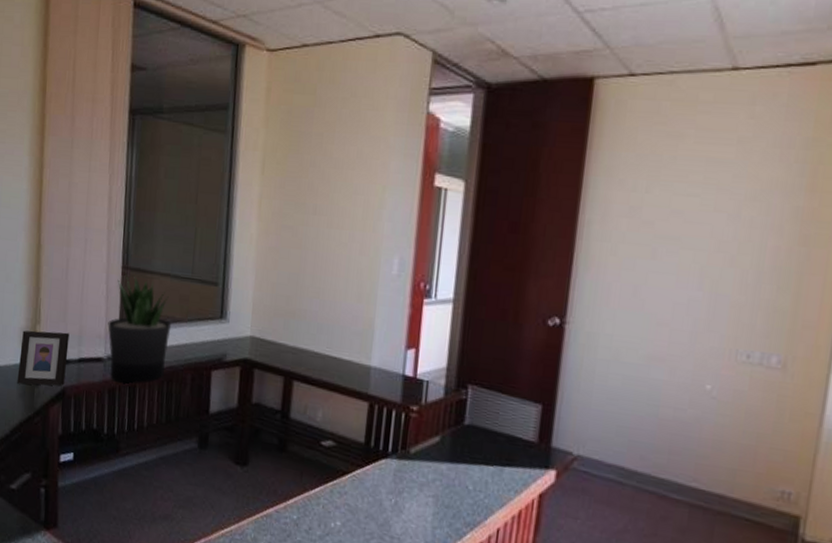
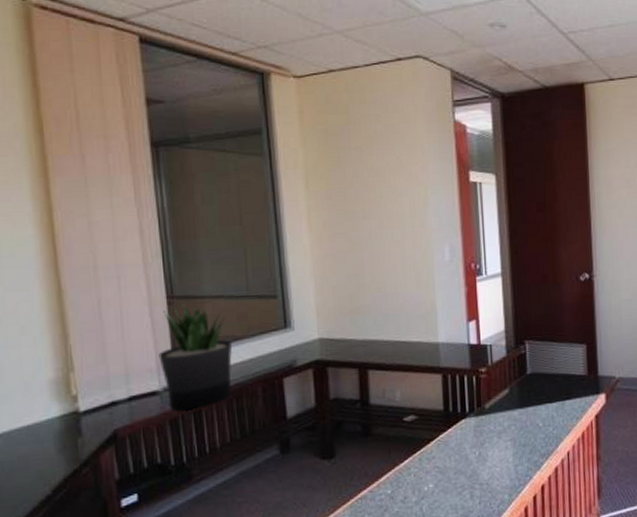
picture frame: present [17,330,70,386] -> none [52,374,115,439]

